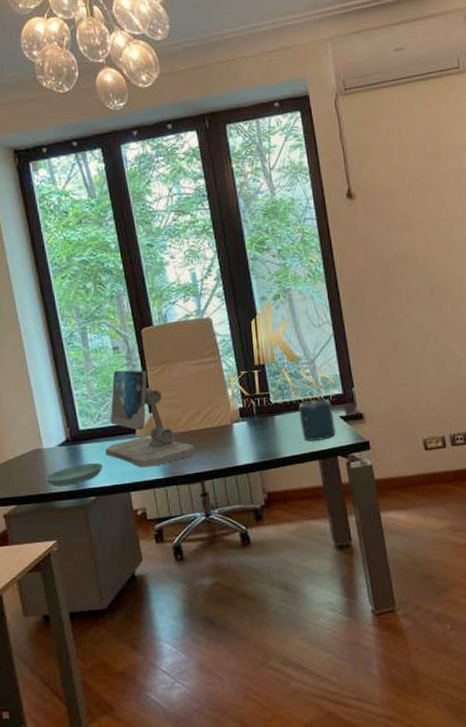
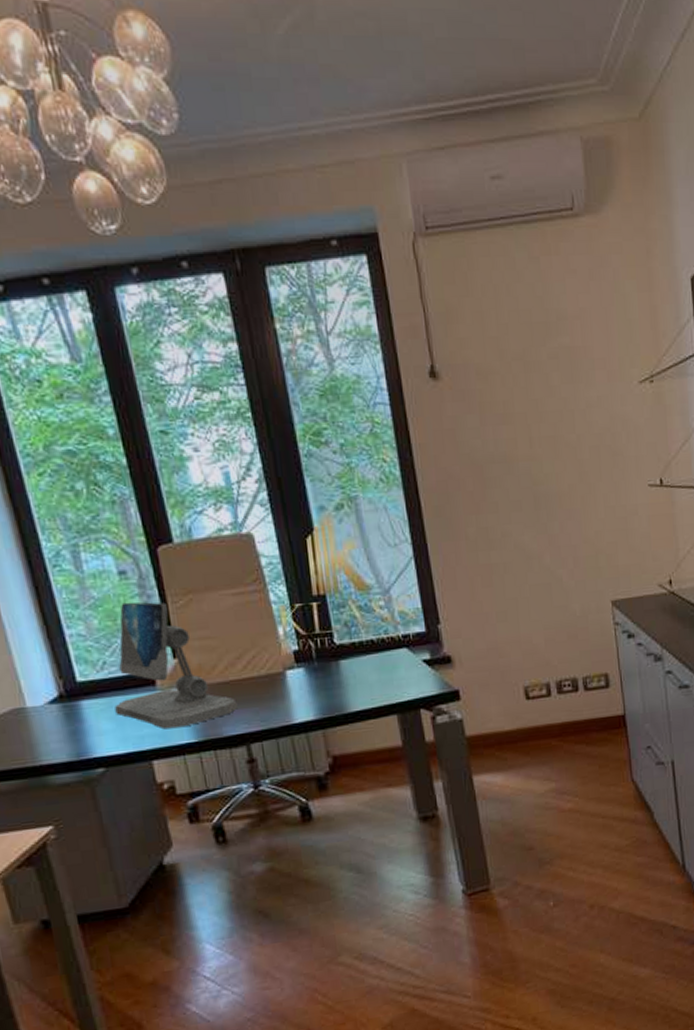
saucer: present [44,463,103,486] -> none [31,724,113,757]
speaker: present [298,399,336,442] -> none [370,638,418,692]

